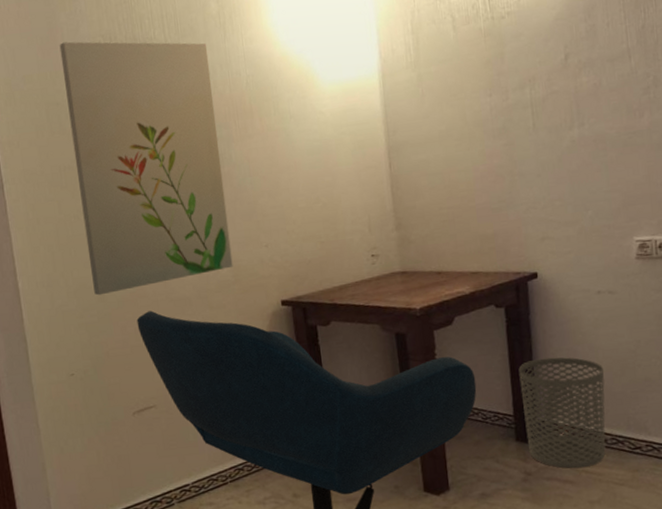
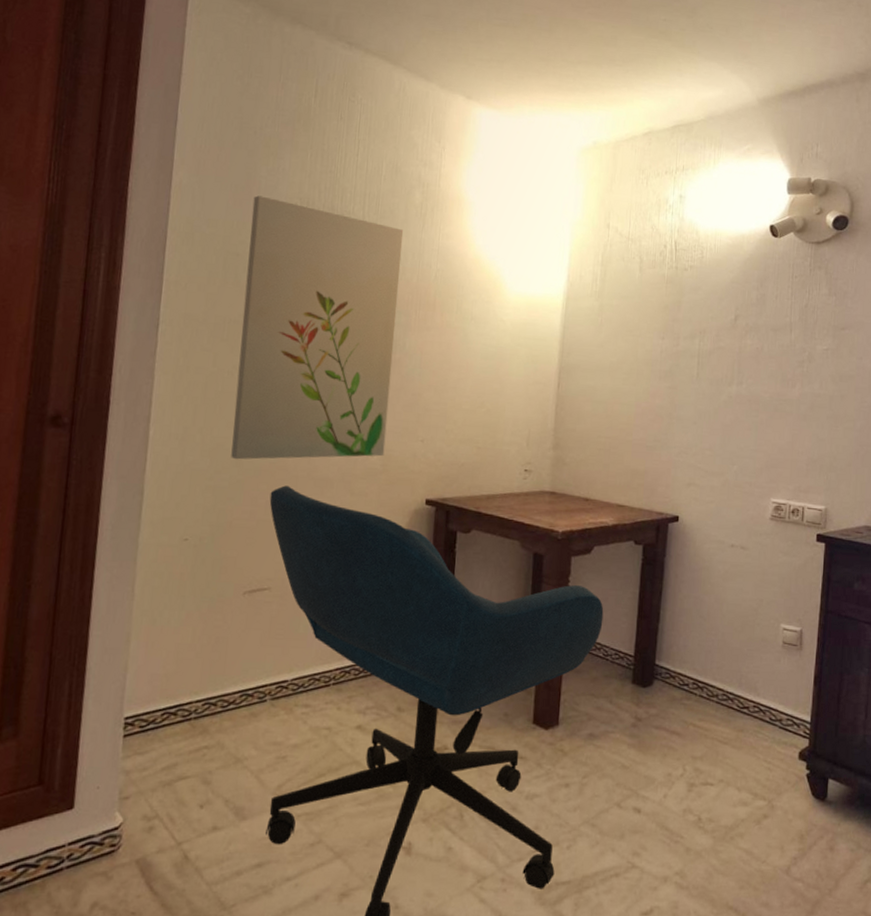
waste bin: present [518,357,606,468] -> none [643,602,726,720]

